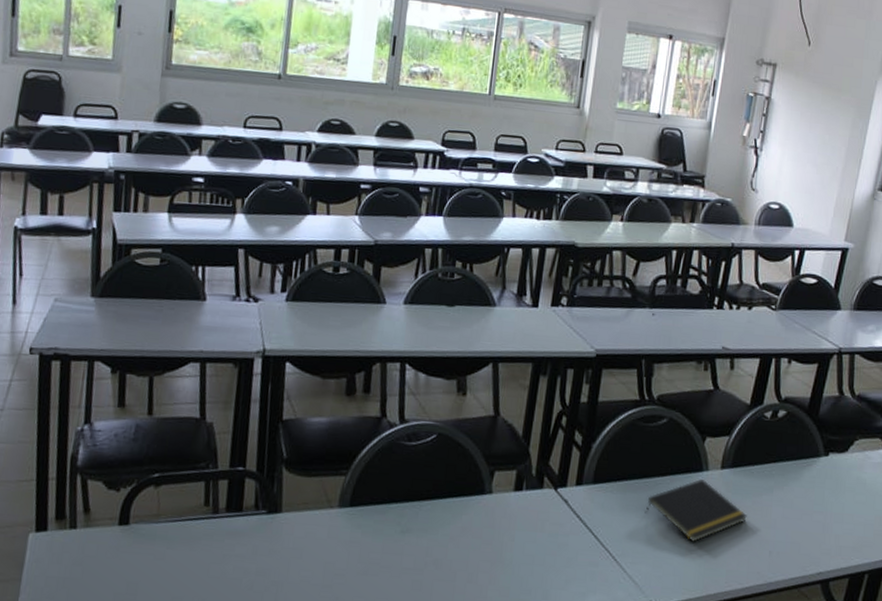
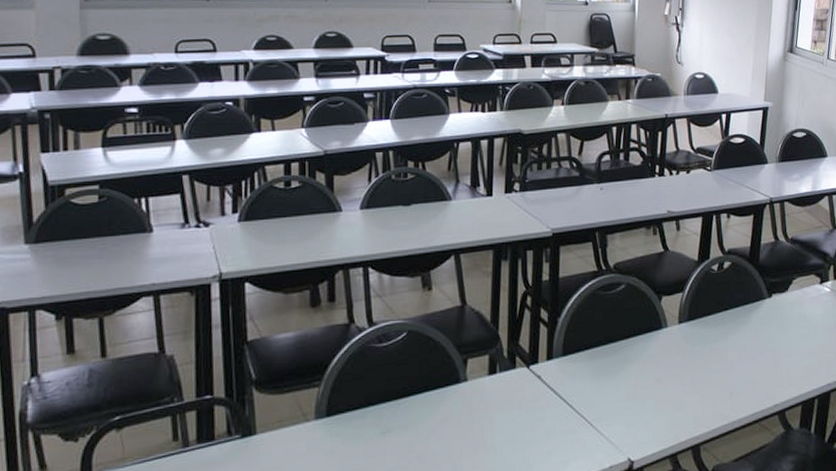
notepad: present [645,479,747,542] -> none [614,336,707,396]

